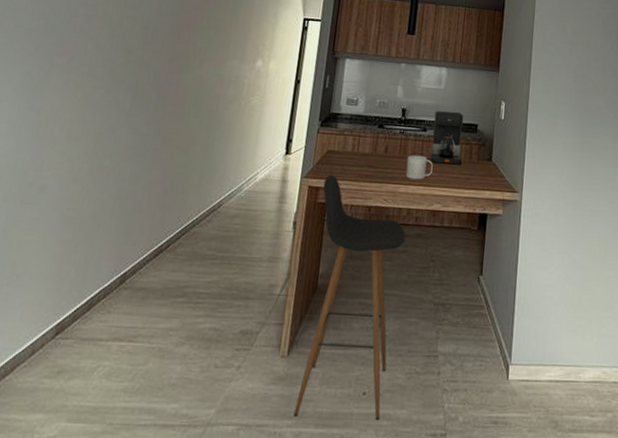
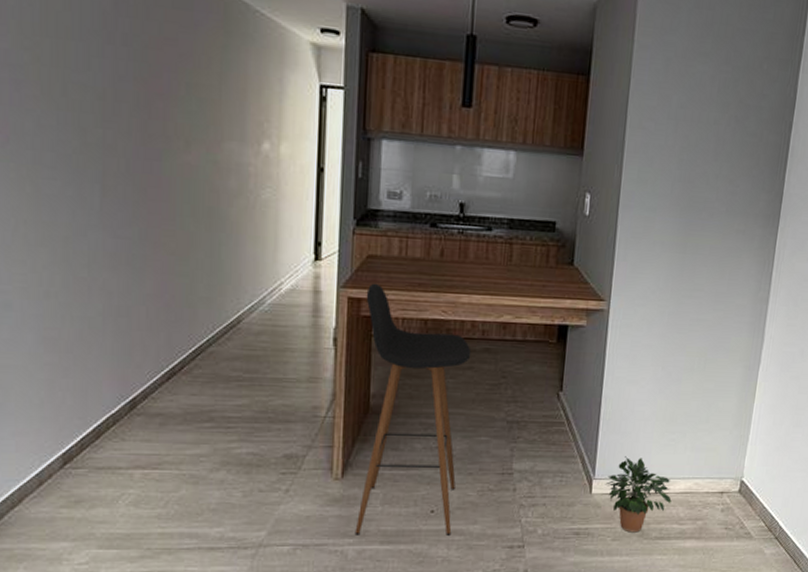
mug: present [405,155,433,180] -> none [467,259,501,288]
coffee maker: present [430,111,464,165] -> none [497,205,539,270]
potted plant: none [521,341,582,424] -> present [605,456,672,533]

